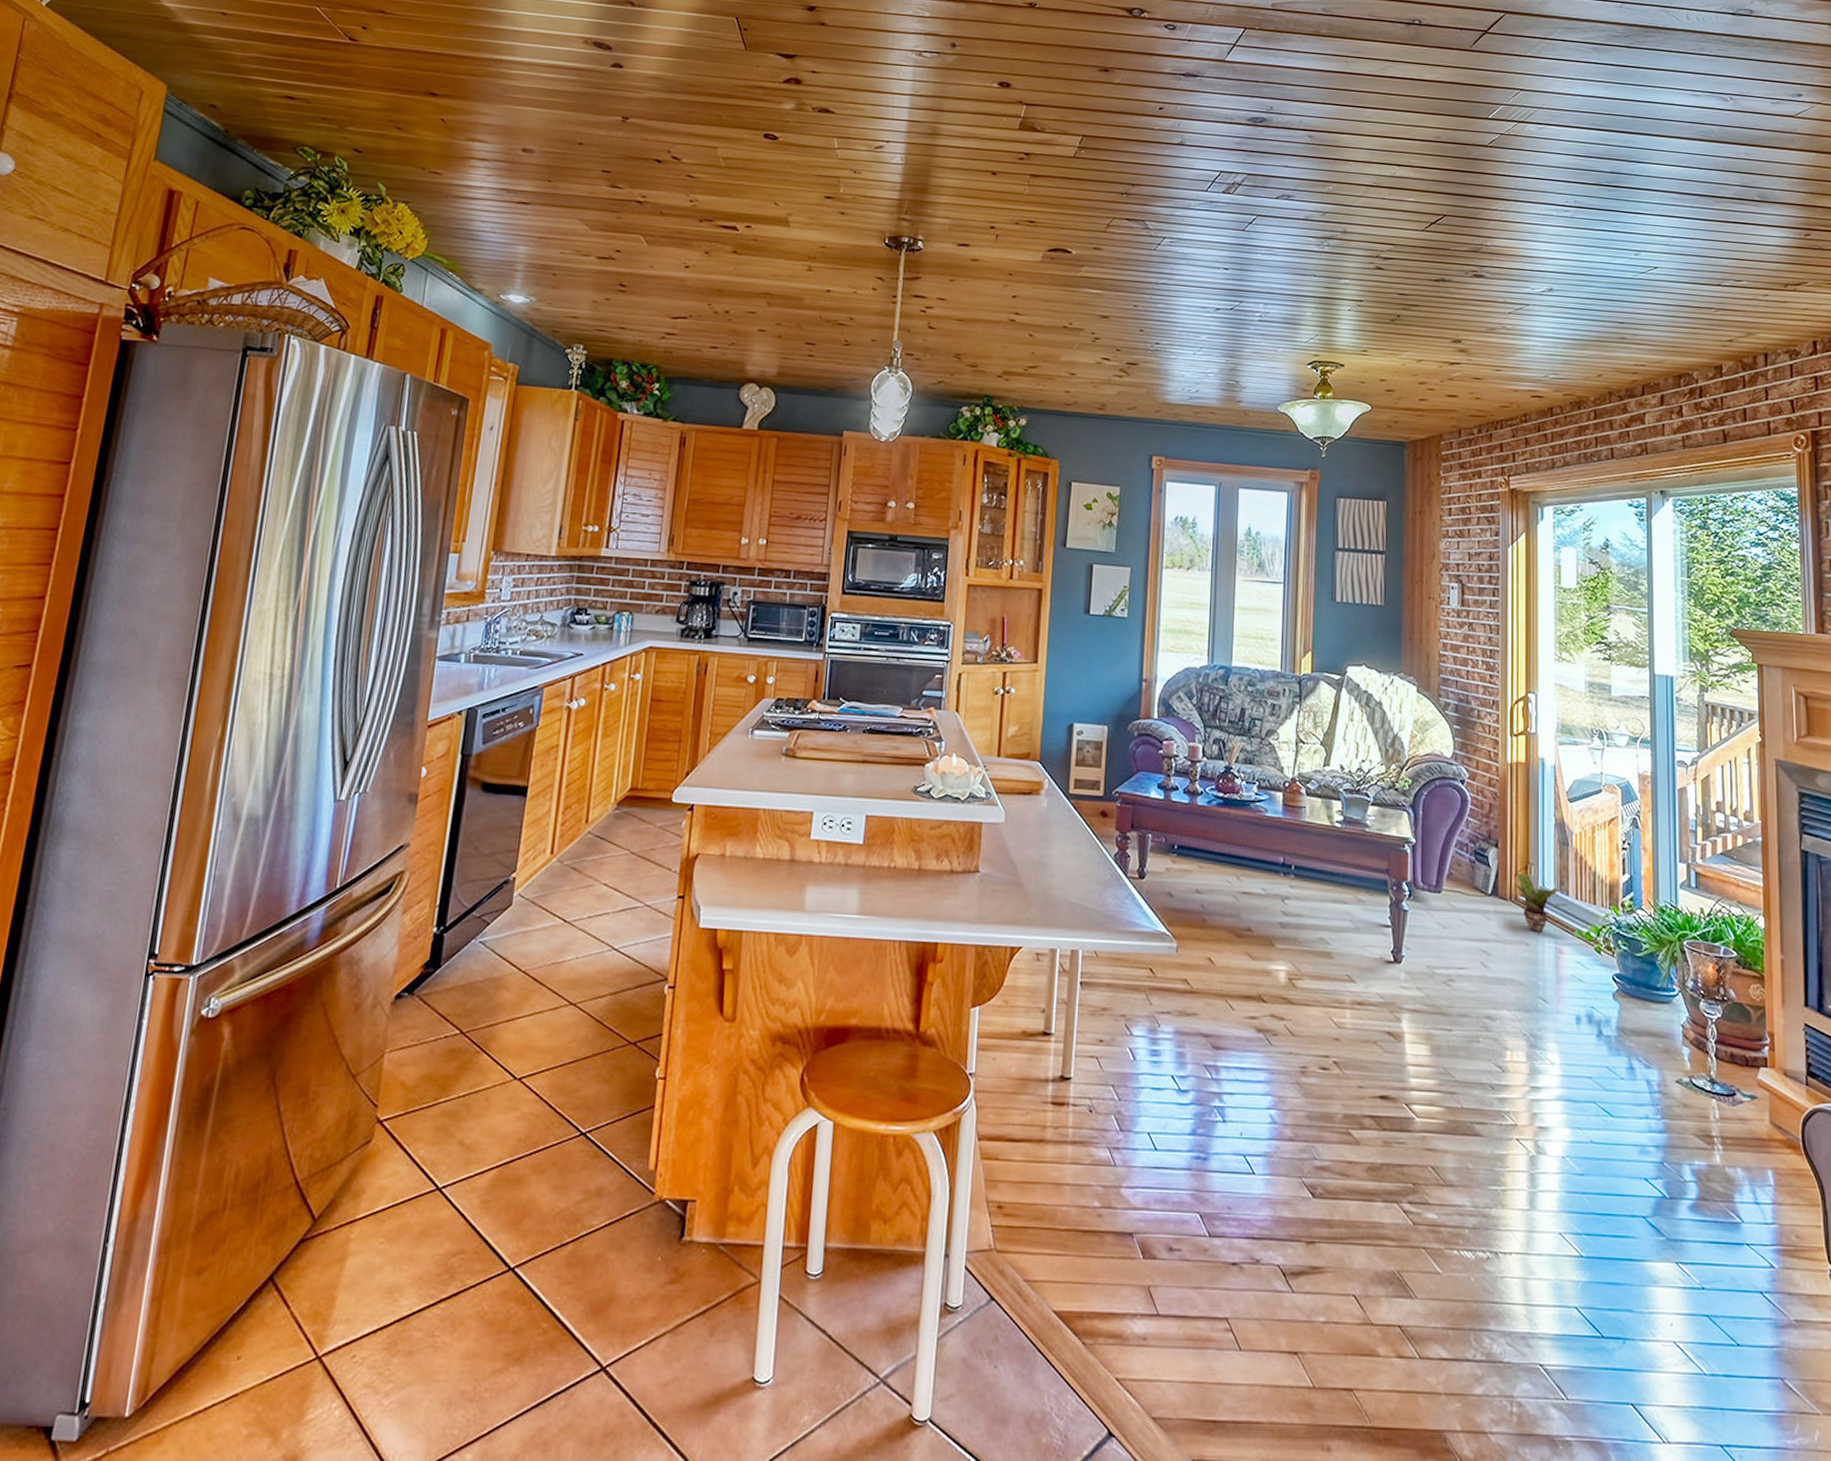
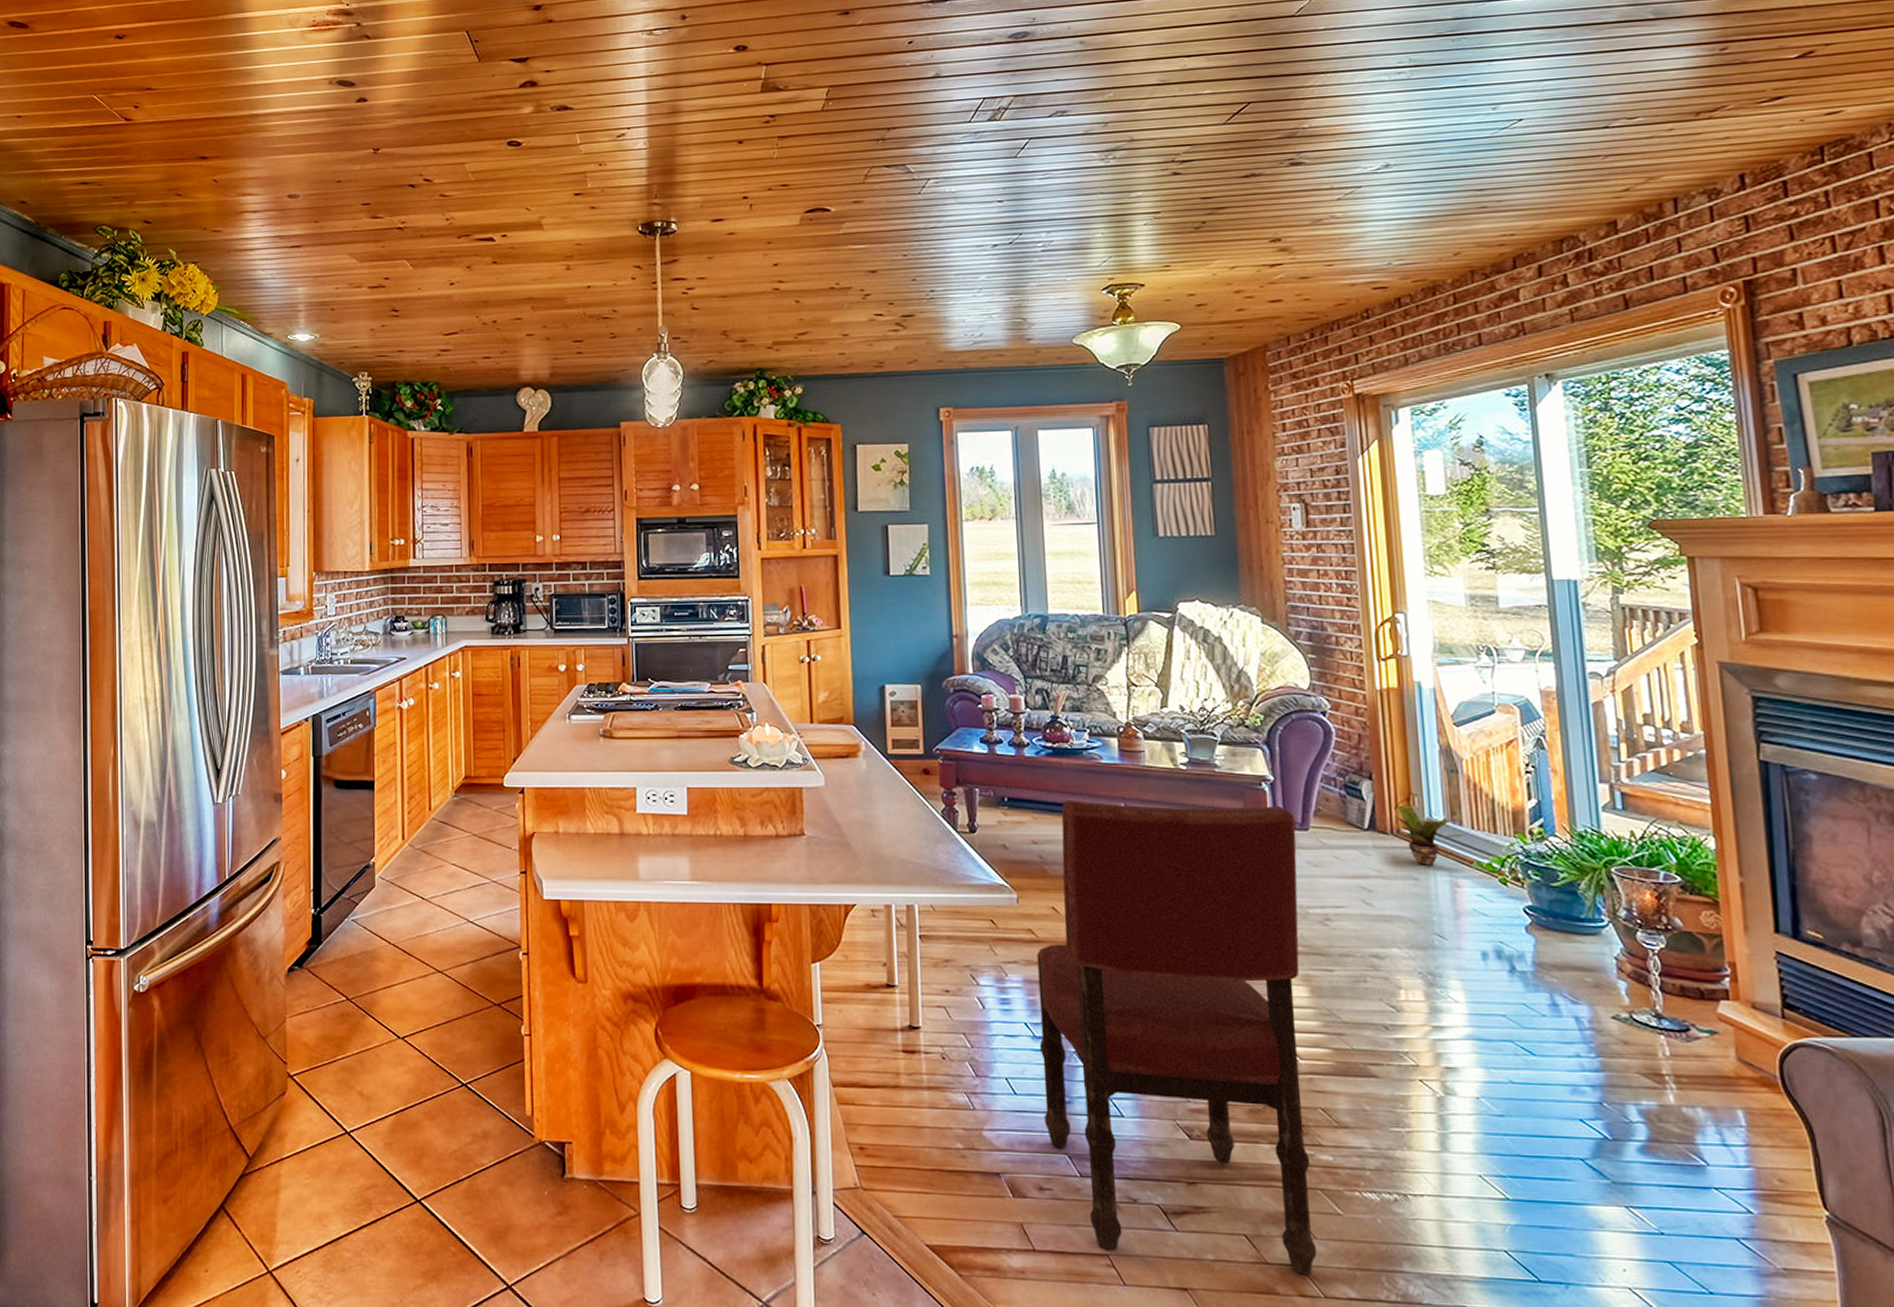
dining chair: none [1181,850,1430,1335] -> present [1037,799,1317,1275]

